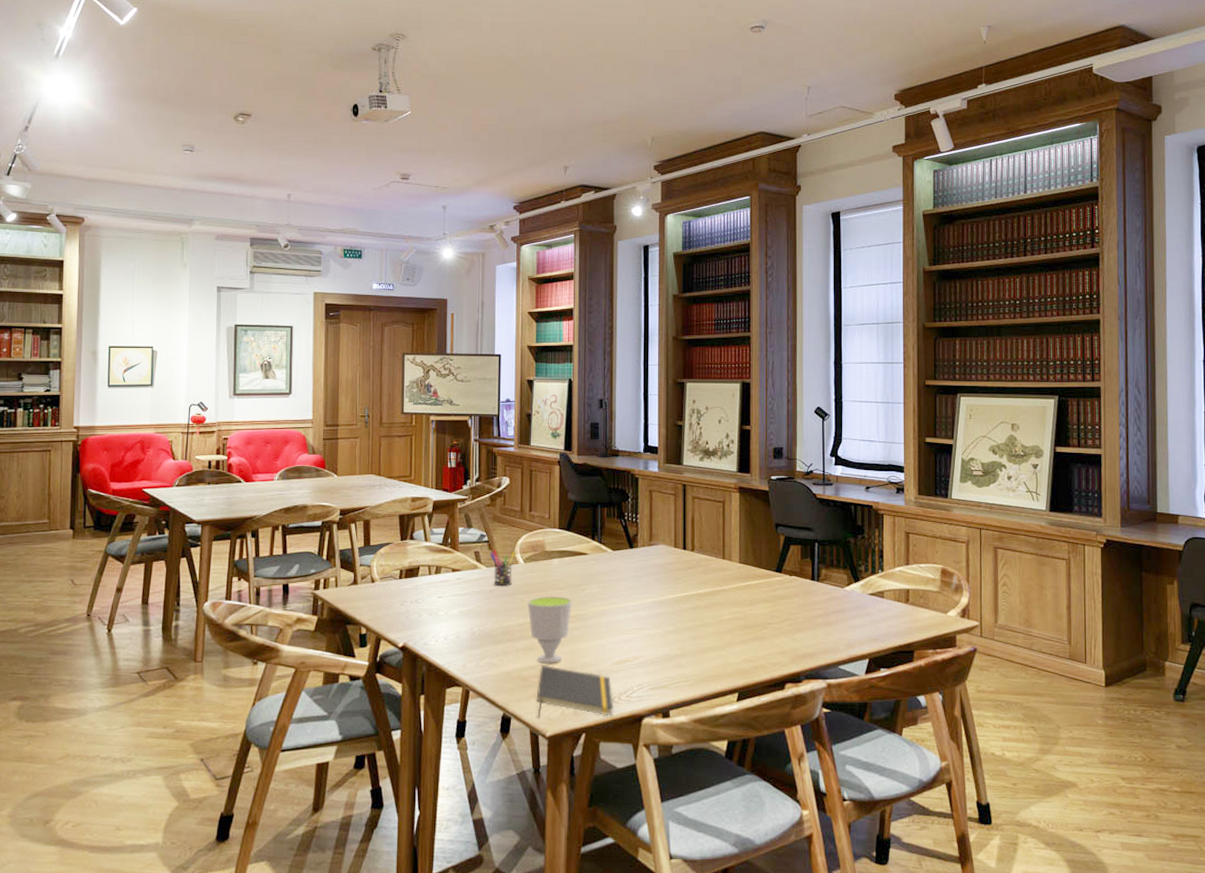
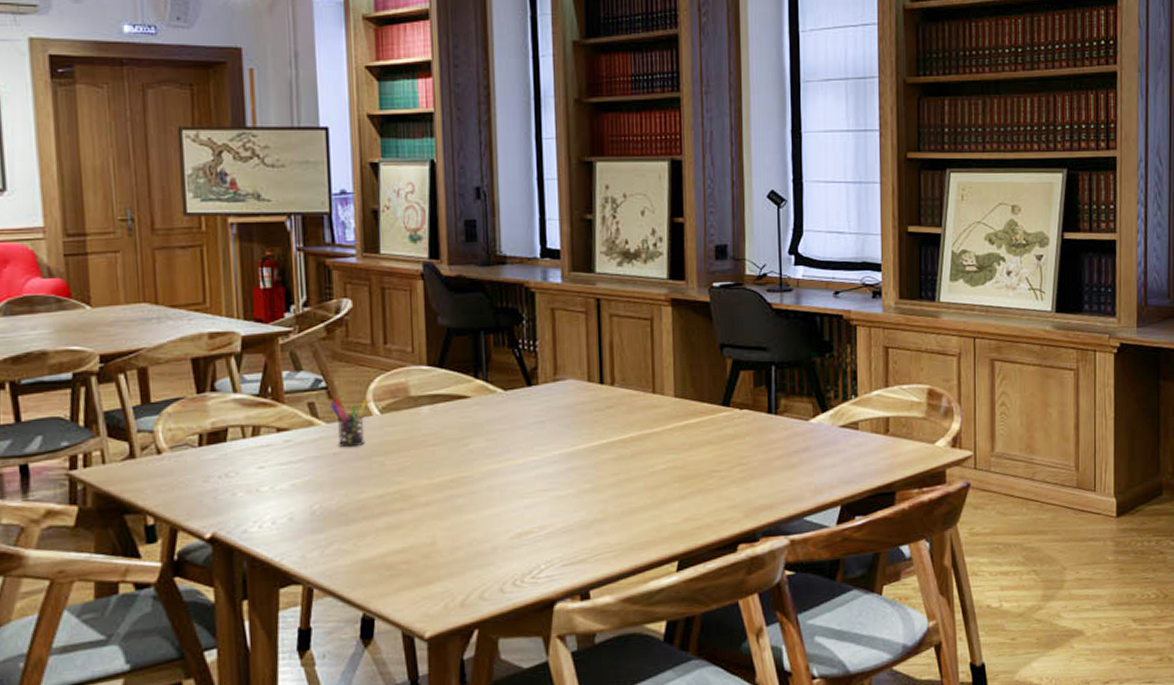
cup: present [527,596,572,663] -> none [388,455,452,544]
notepad: present [536,665,614,718] -> none [408,547,515,616]

